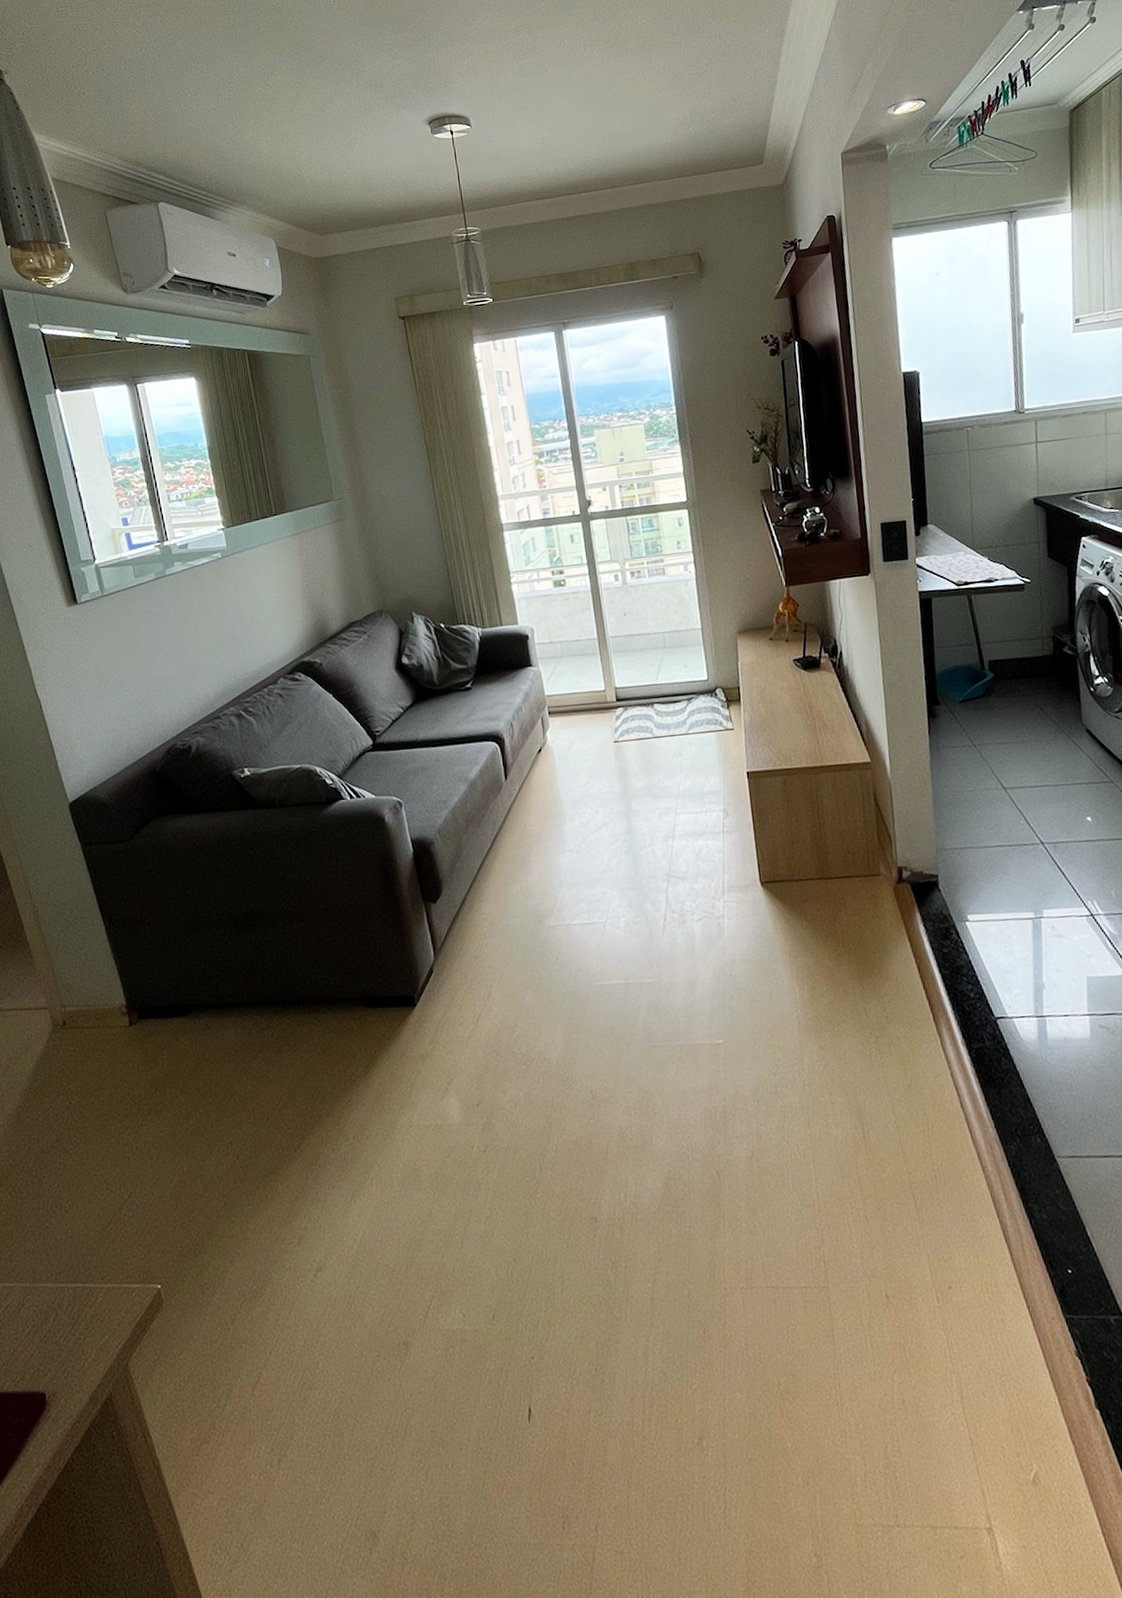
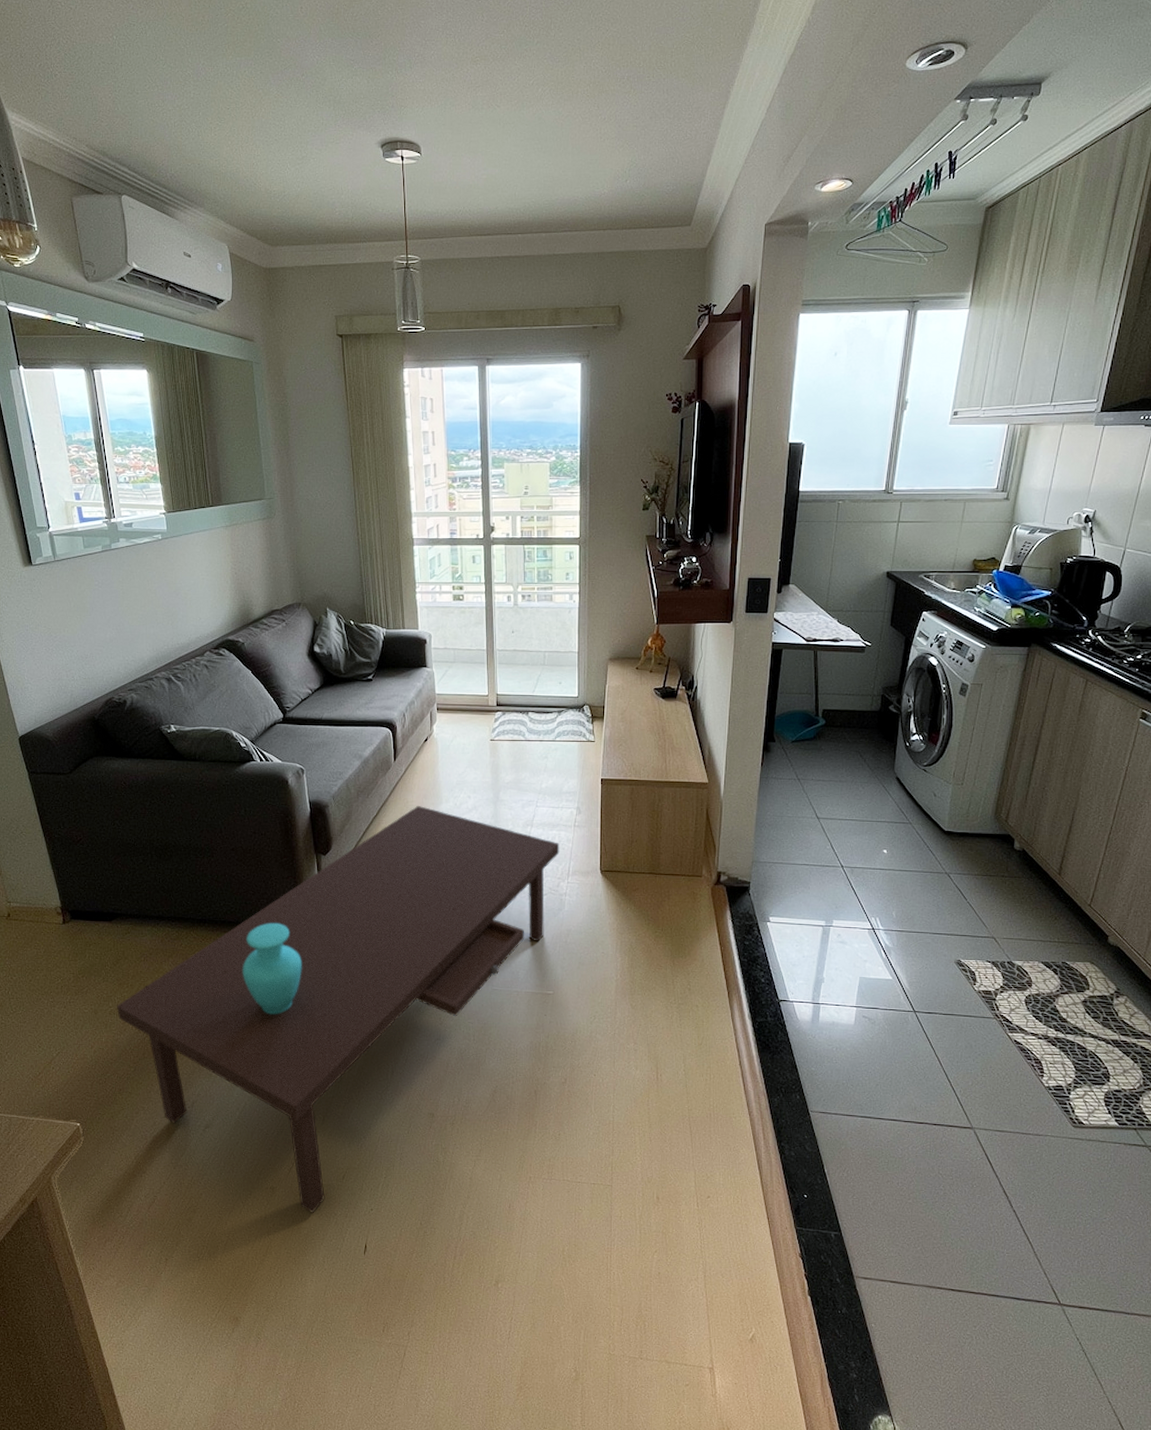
coffee table: none [199,829,710,1373] -> present [117,806,560,1214]

